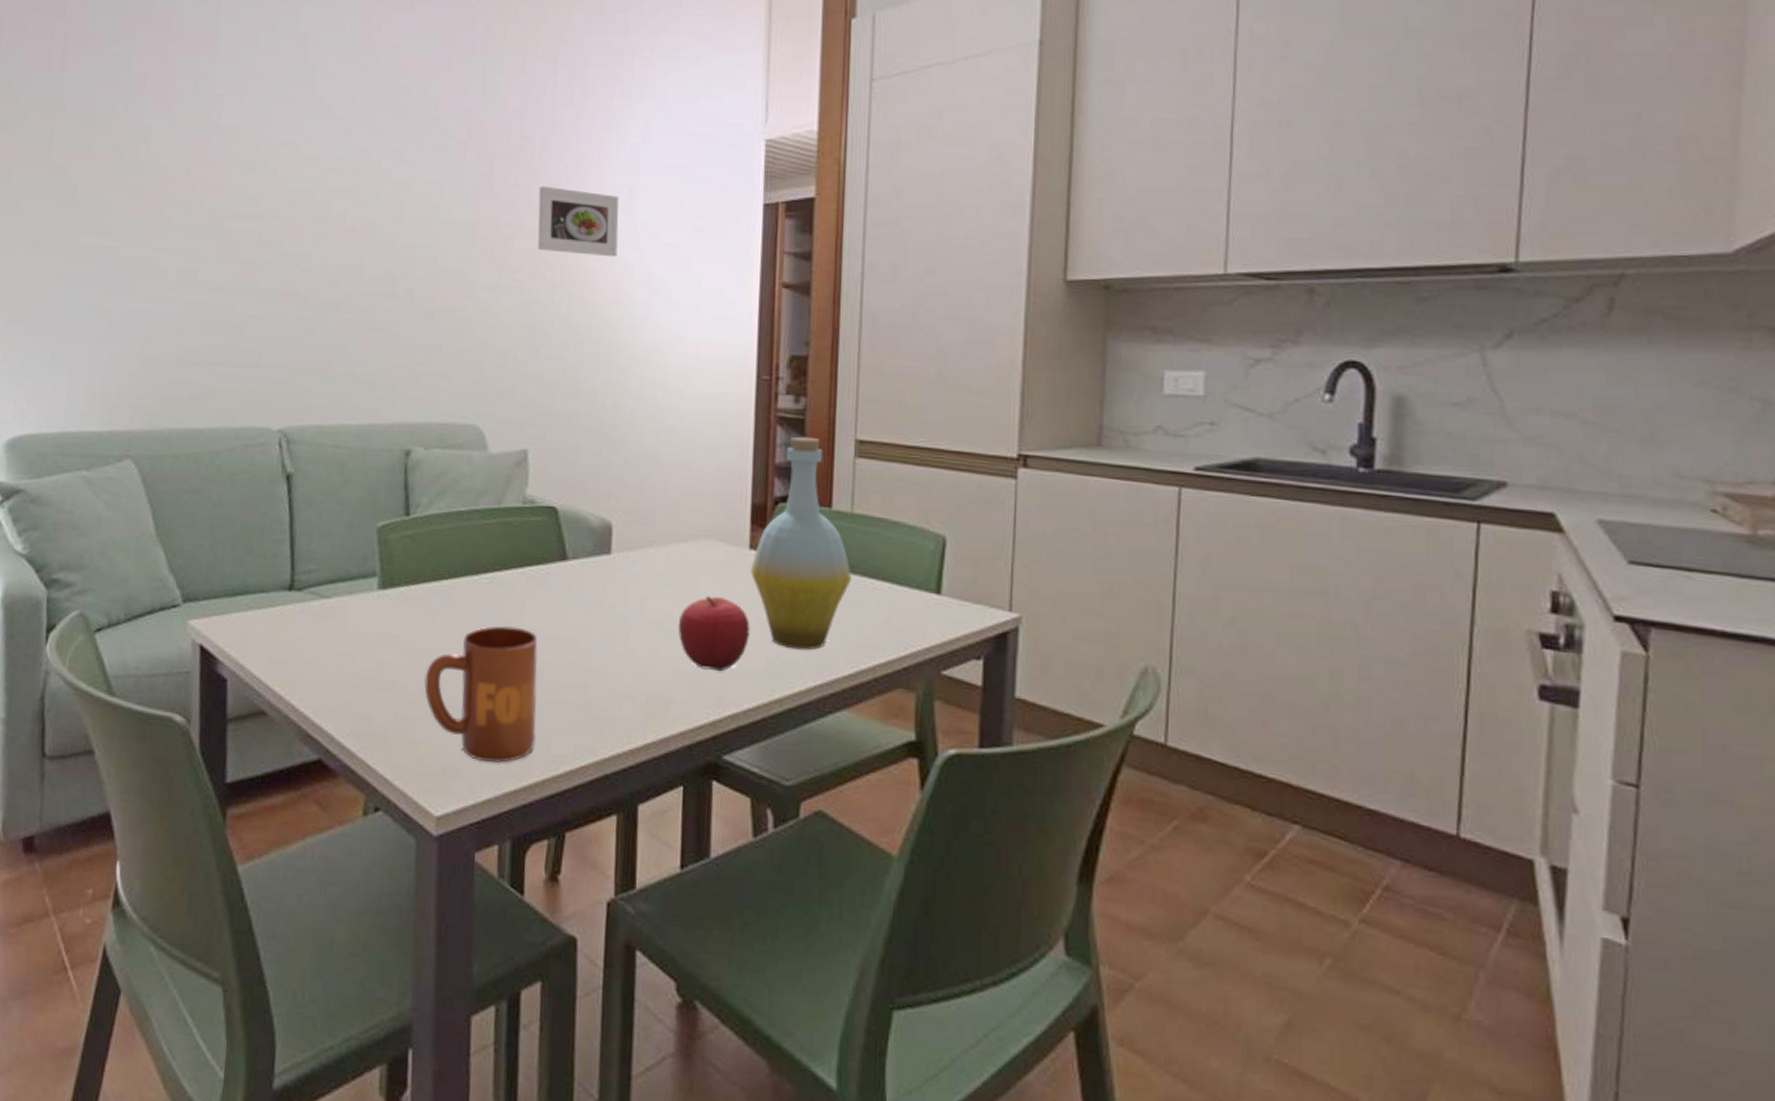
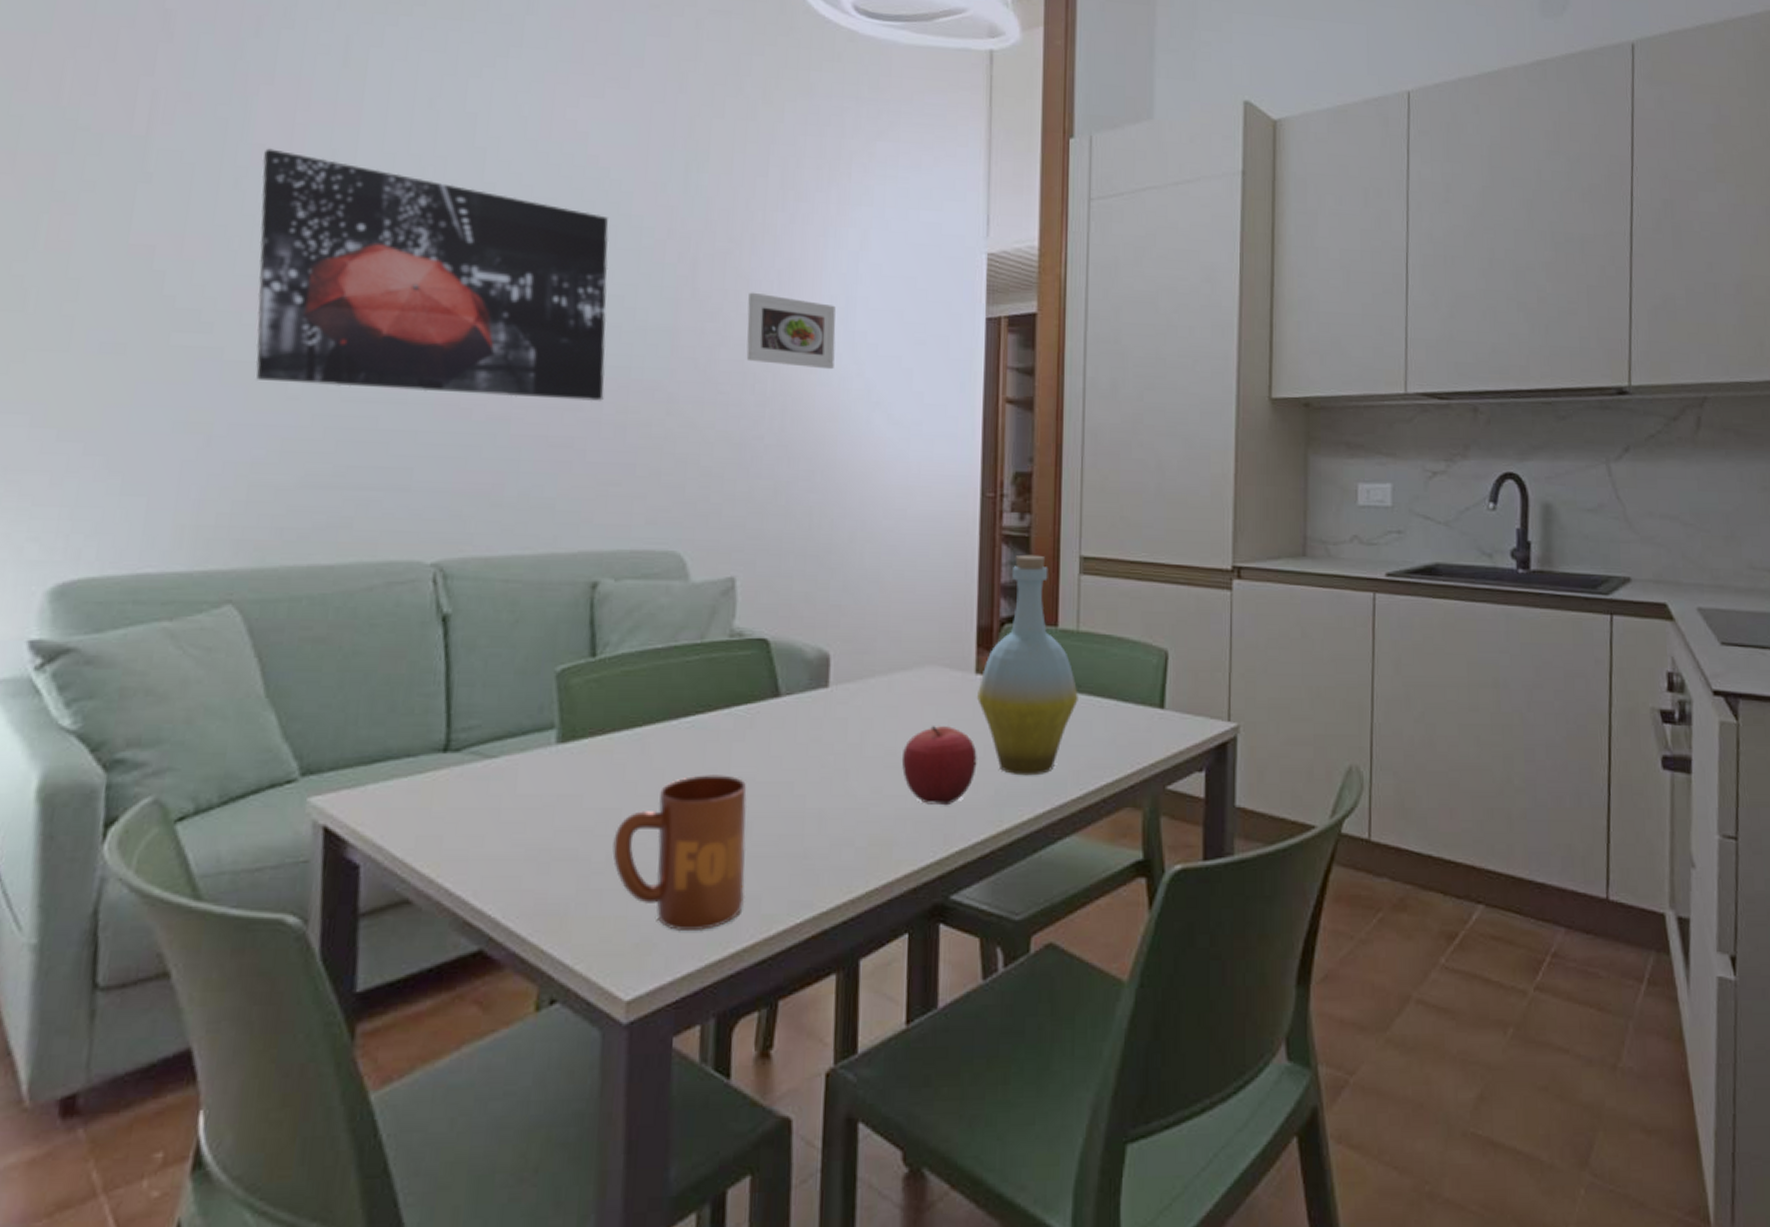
wall art: none [143,76,418,290] -> present [255,148,609,402]

